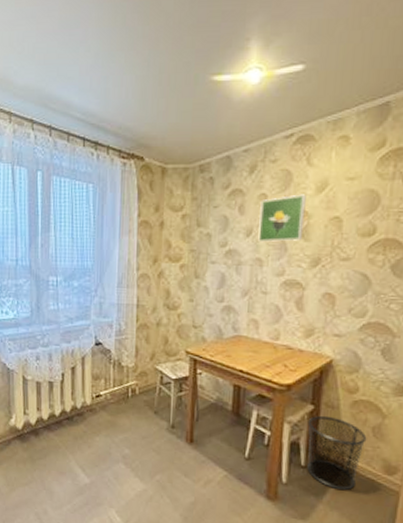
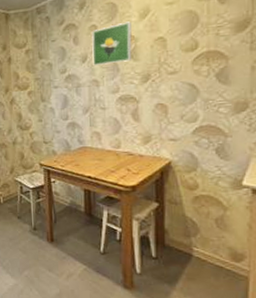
waste bin: present [307,415,367,490] -> none [154,211,211,277]

